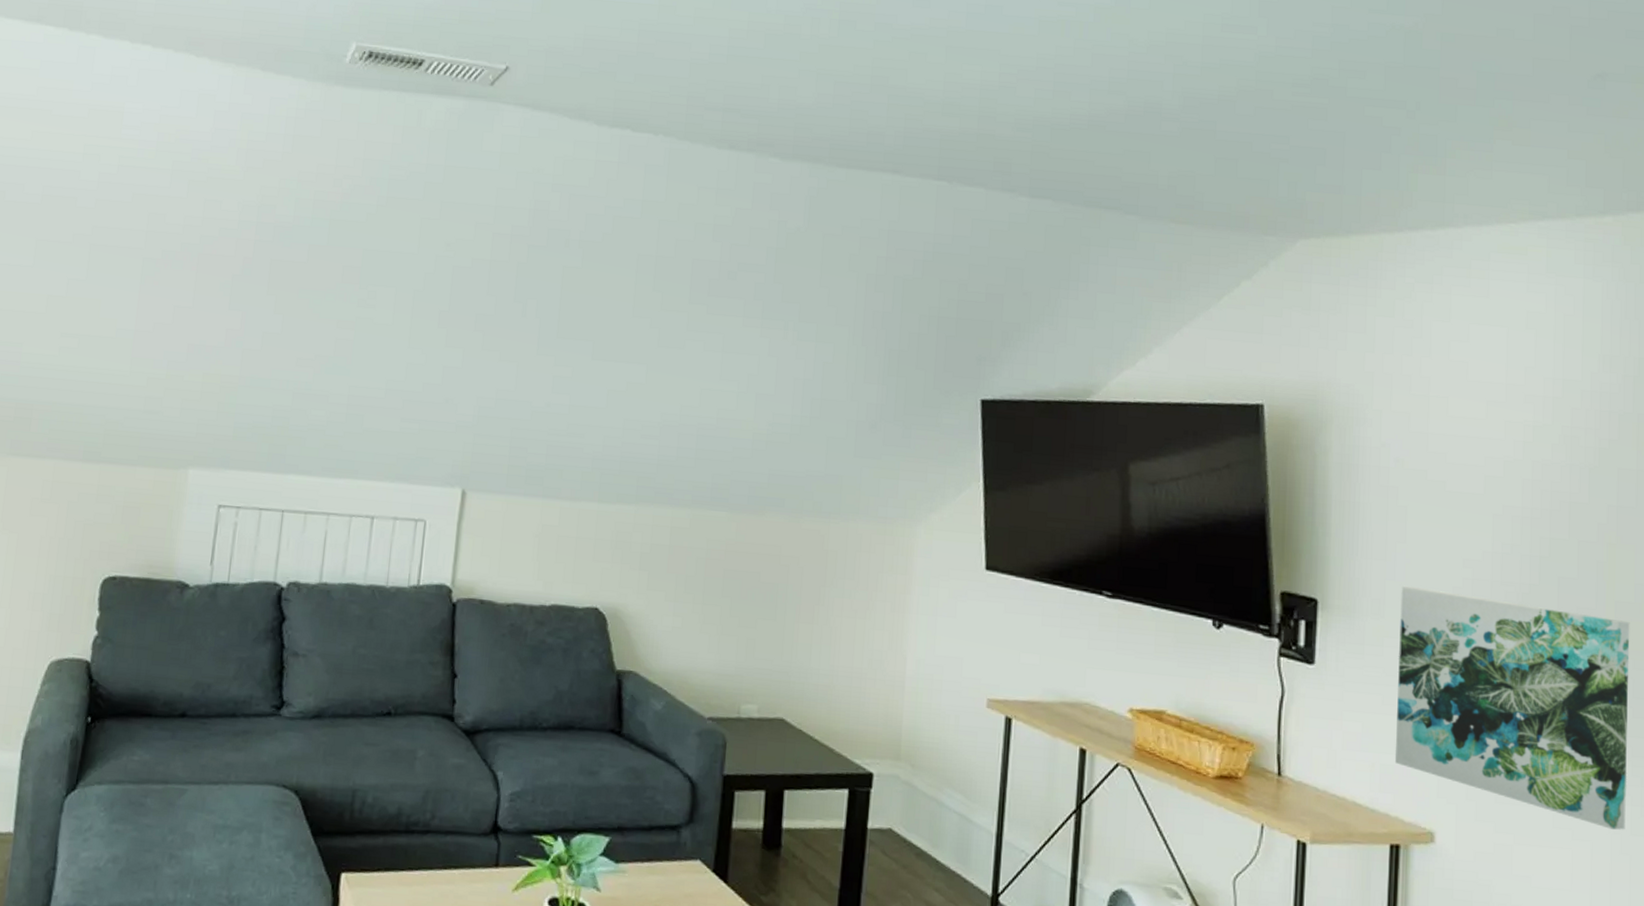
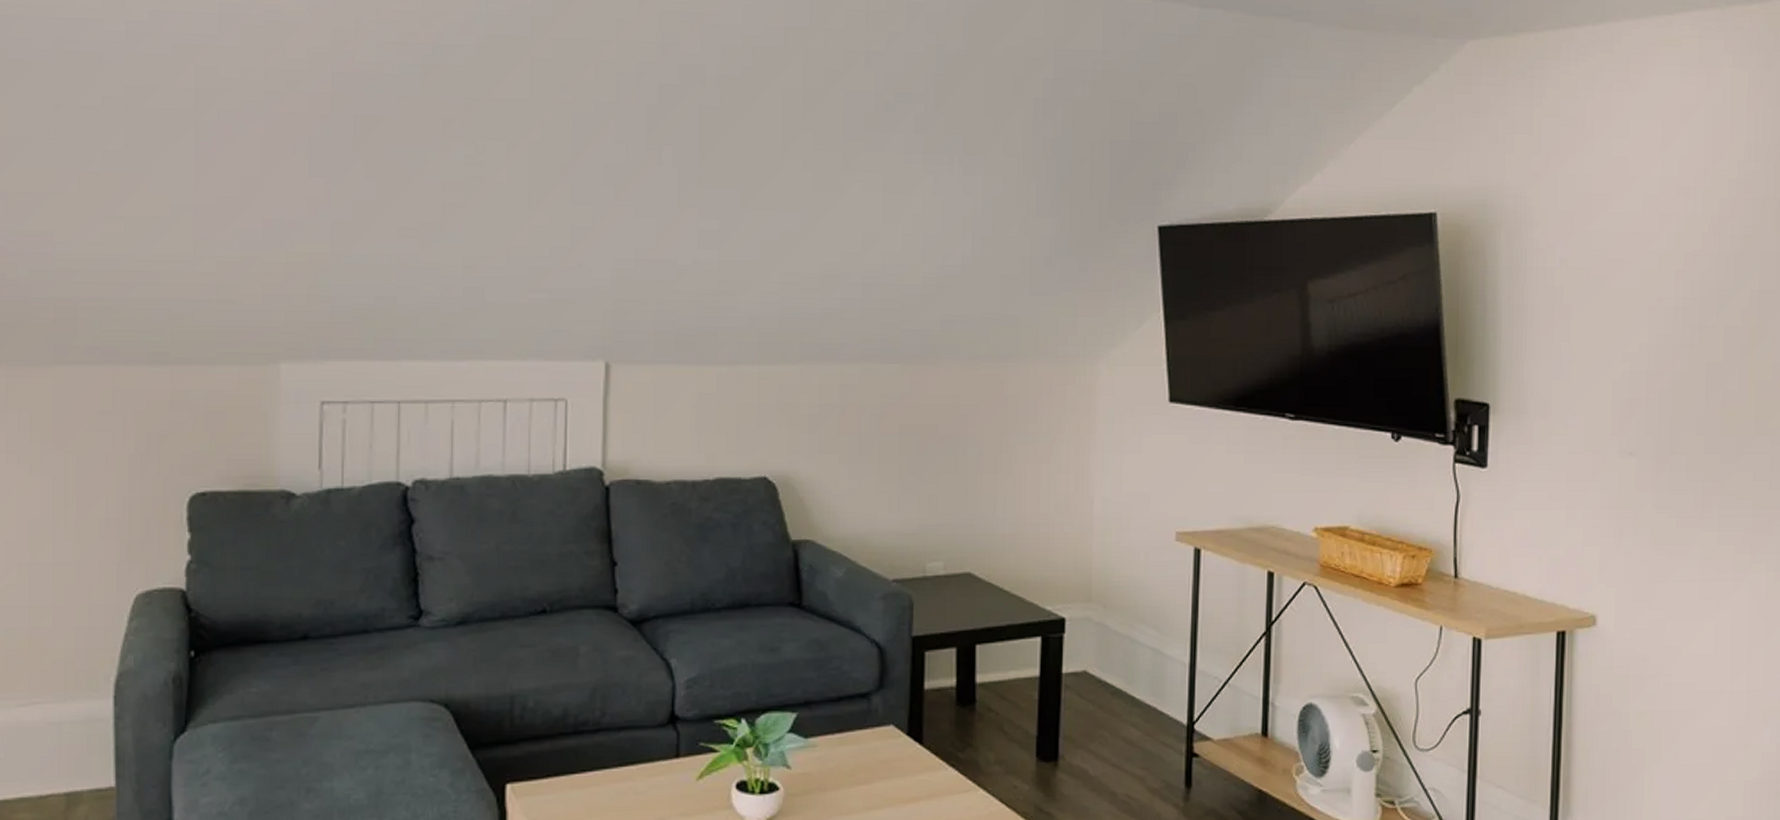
wall art: present [1394,585,1630,830] -> none [1560,383,1769,595]

